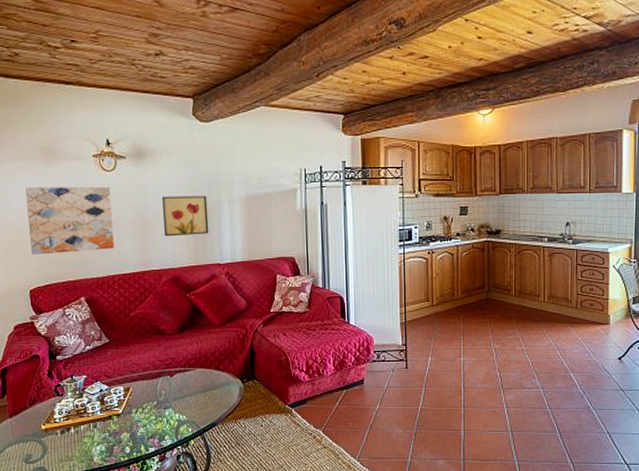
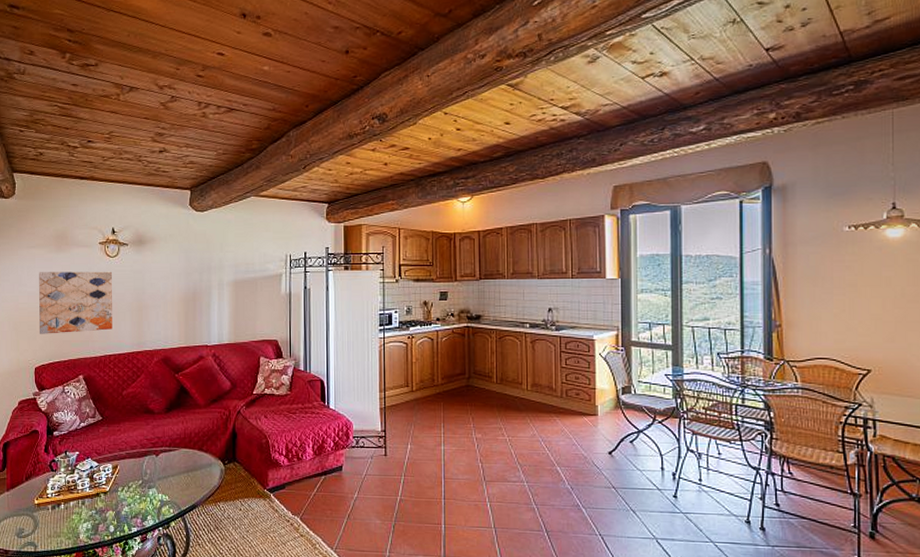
wall art: present [162,195,209,237] -> none [158,280,199,319]

